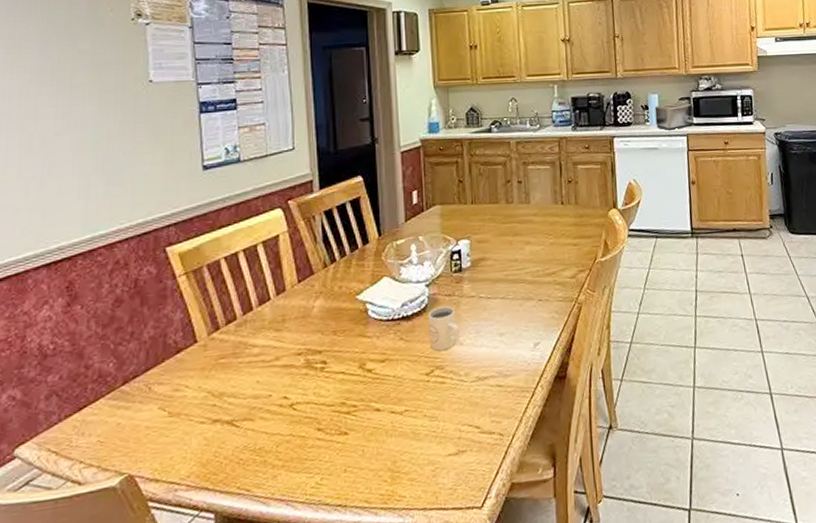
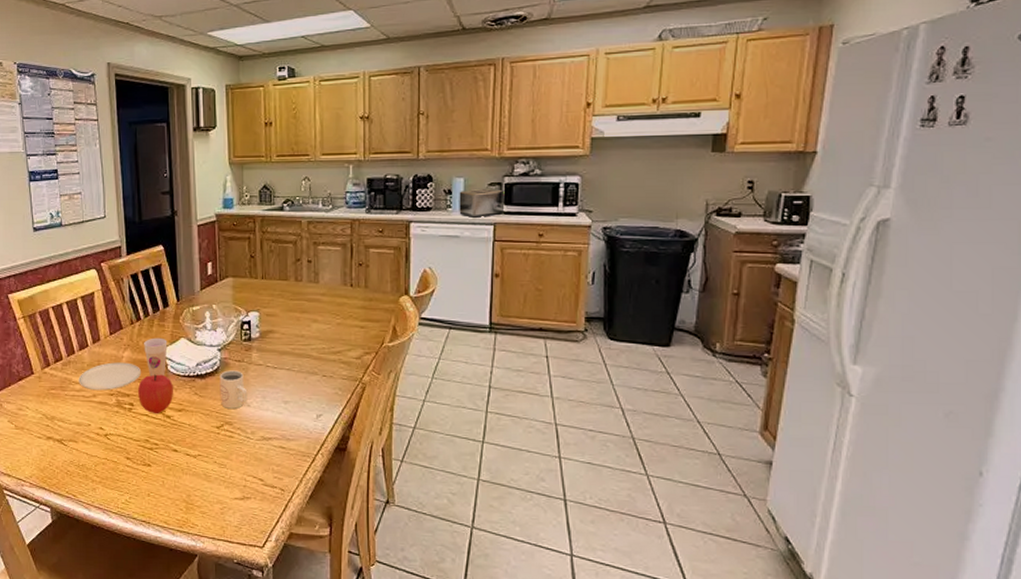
plate: none [257,313,337,353] -> present [78,362,142,391]
fruit: none [333,321,376,370] -> present [138,374,174,415]
cup: none [340,279,368,326] -> present [144,337,168,377]

